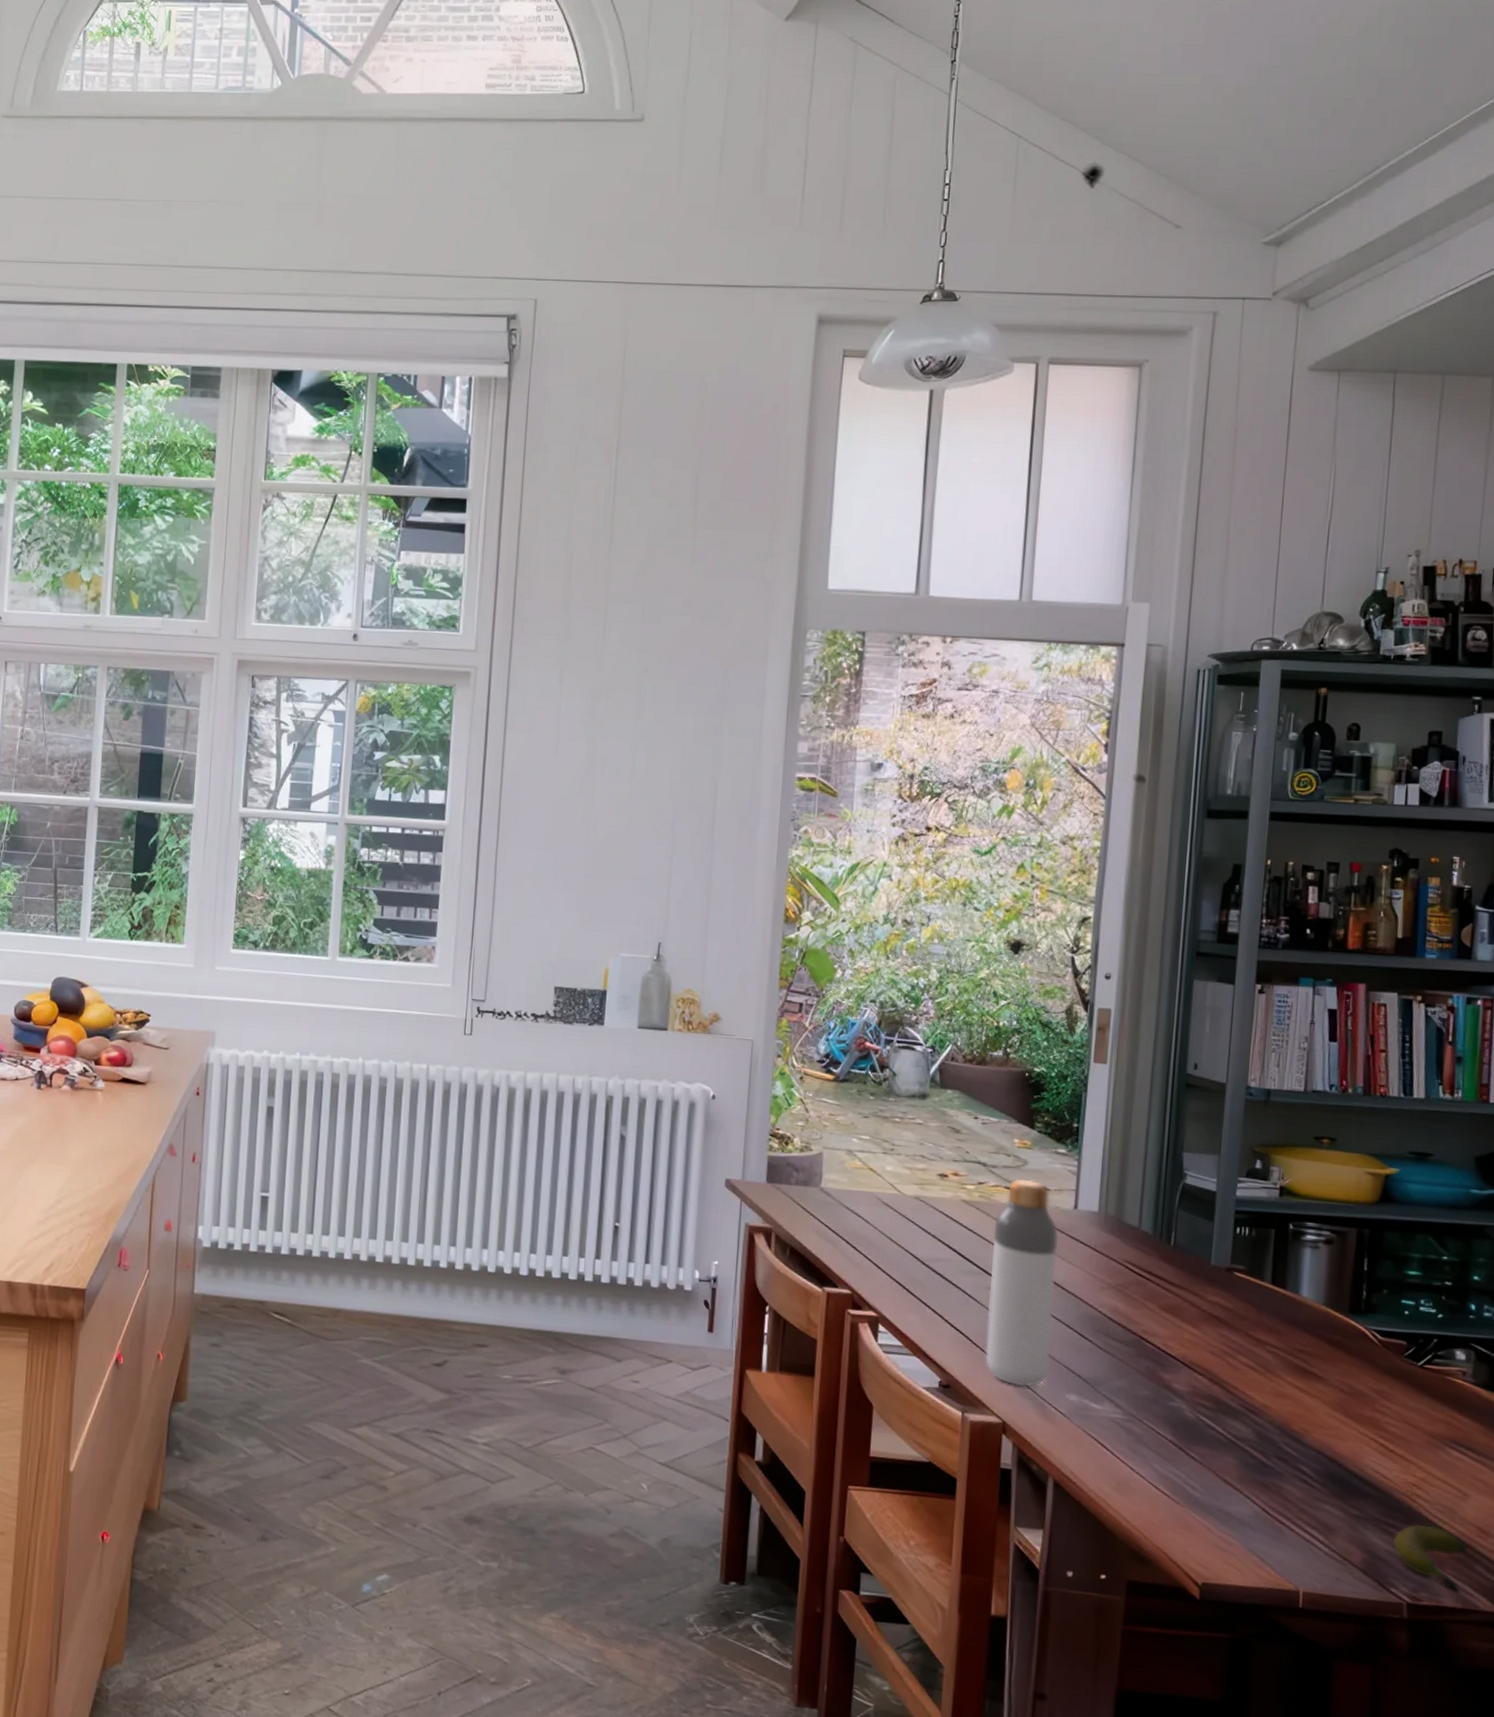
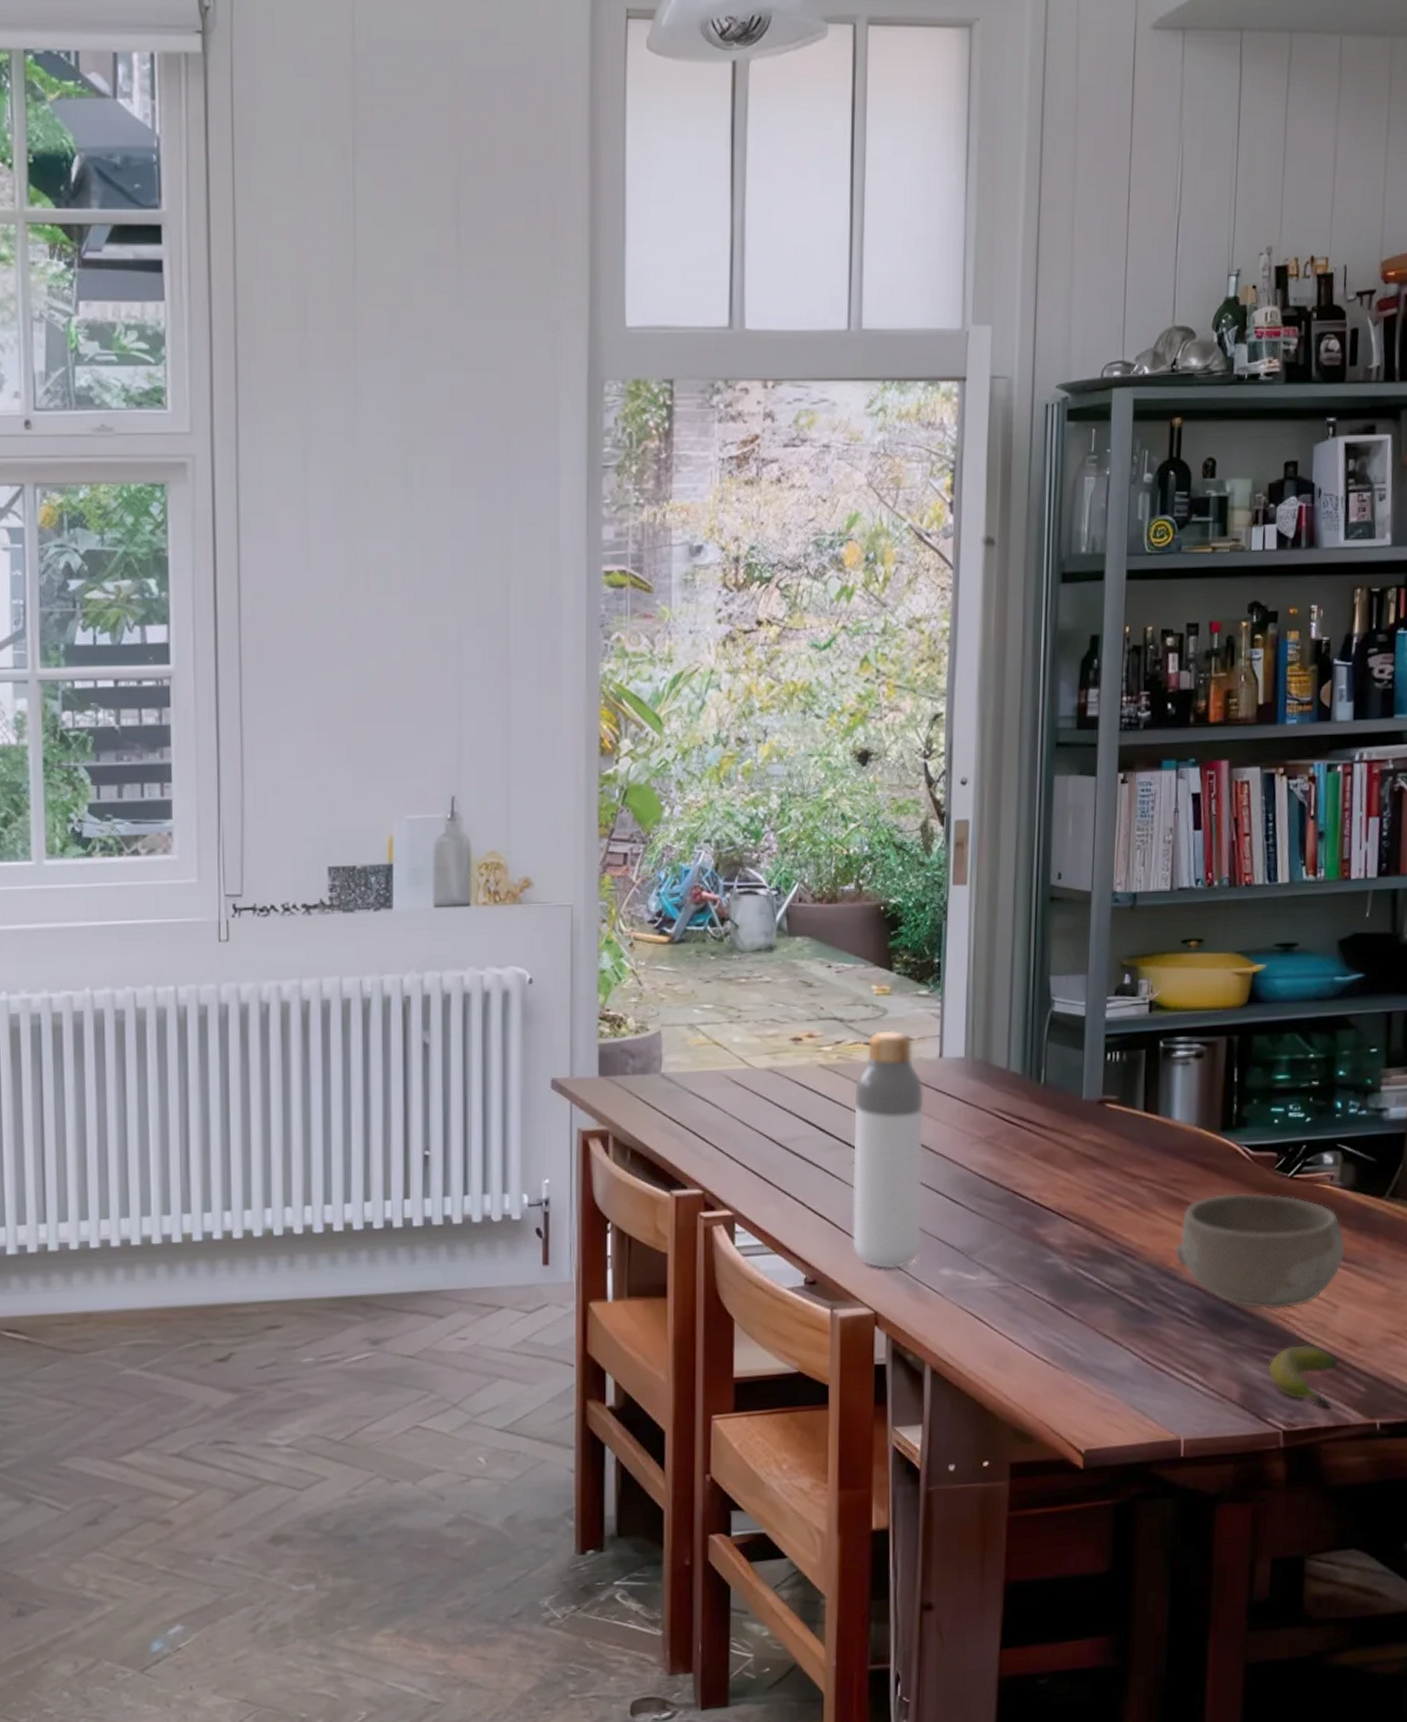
bowl: none [1299,1371,1477,1488] -> present [1175,1193,1345,1309]

